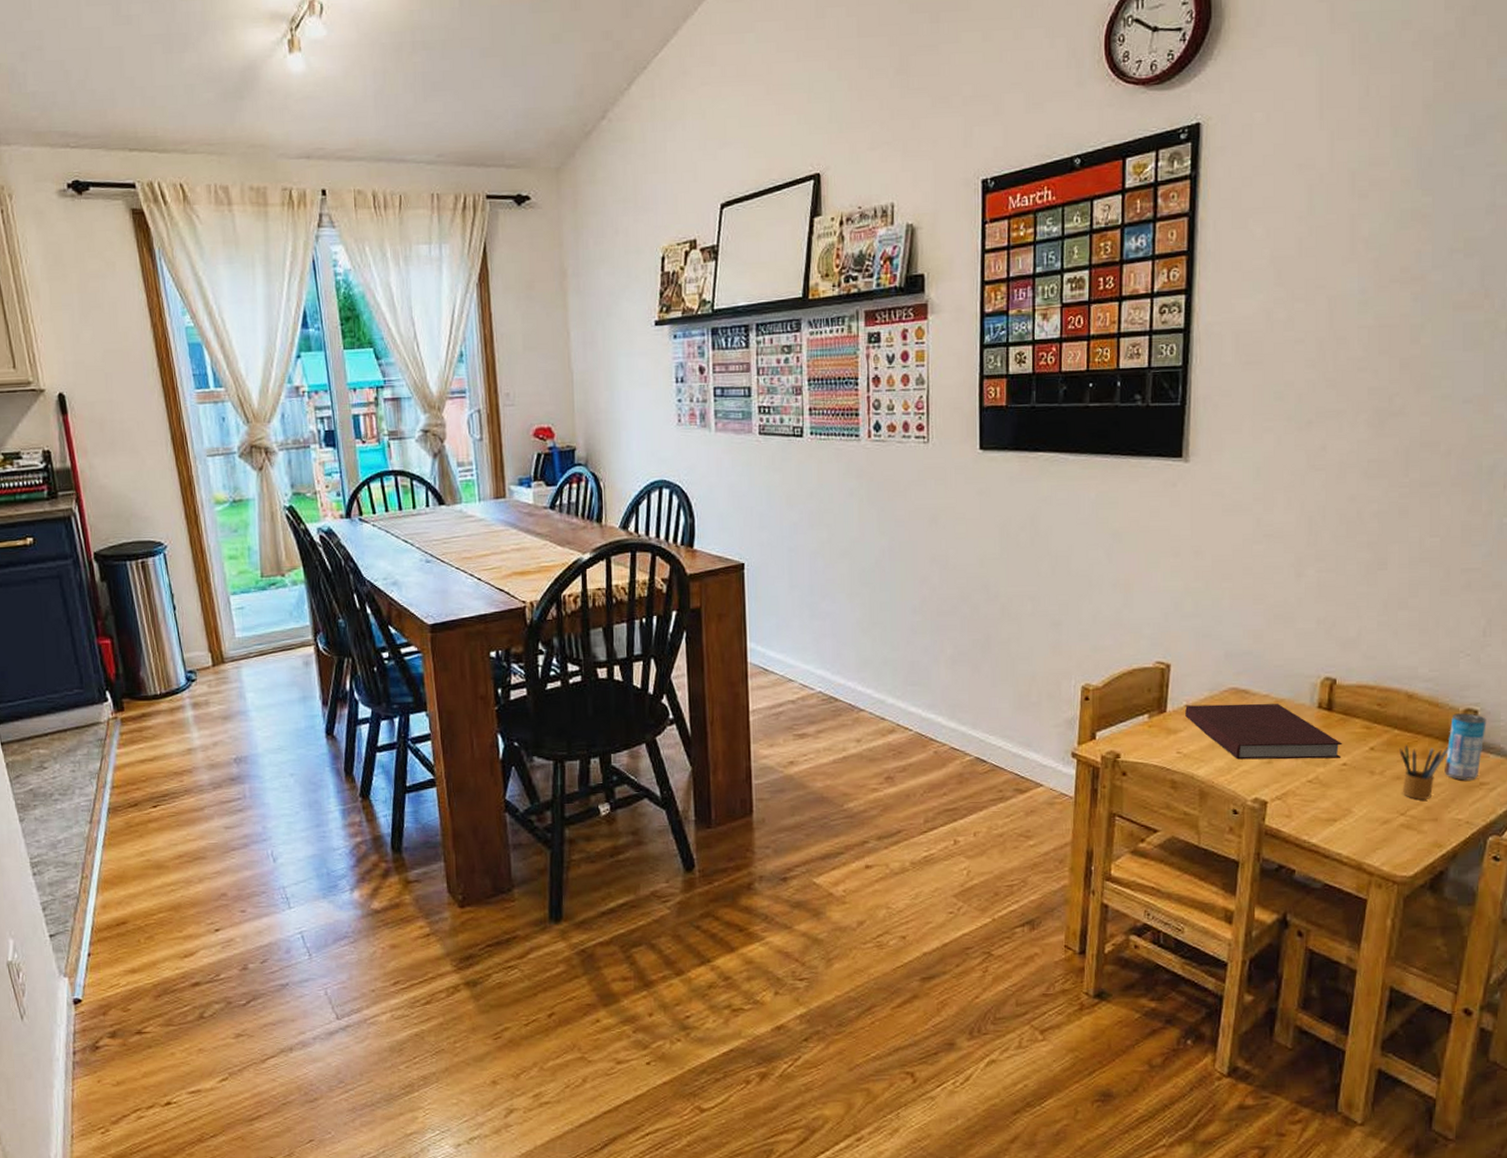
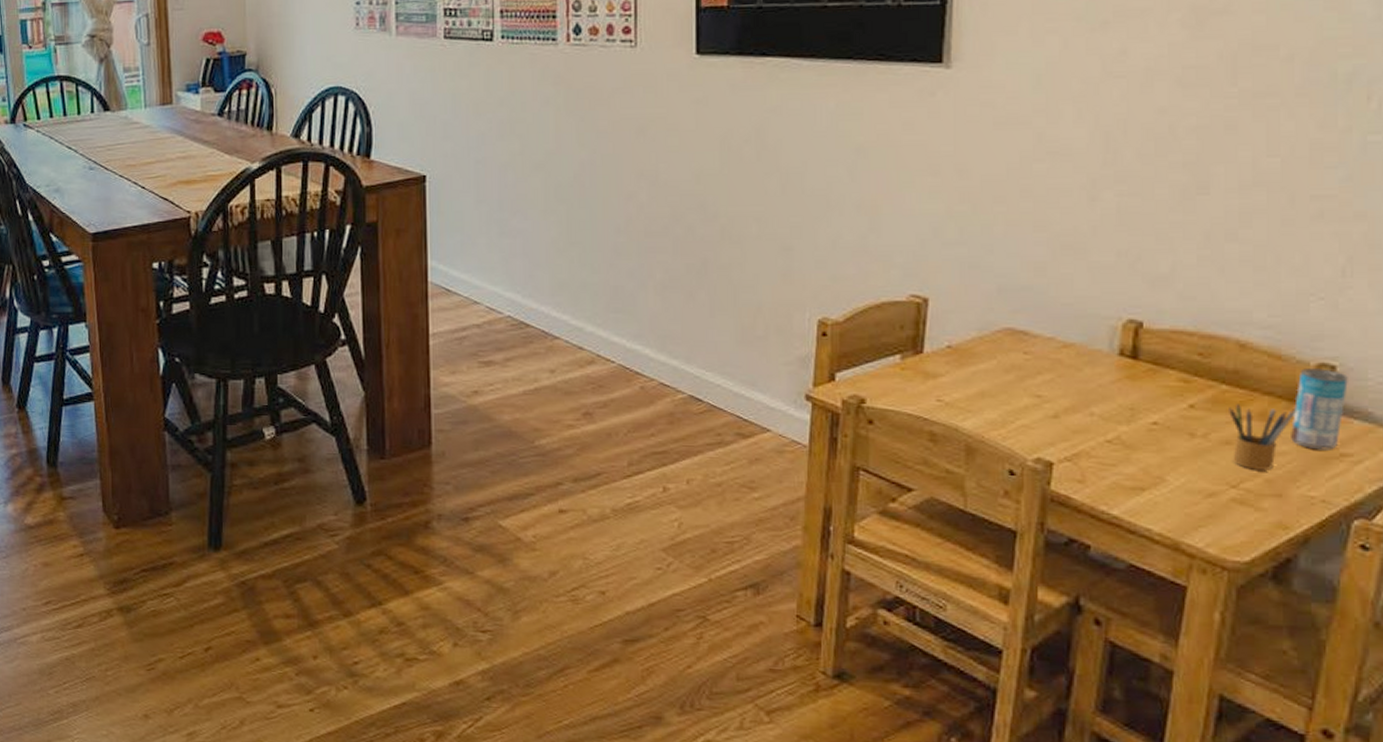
notebook: present [1185,703,1343,760] -> none [947,346,1152,416]

